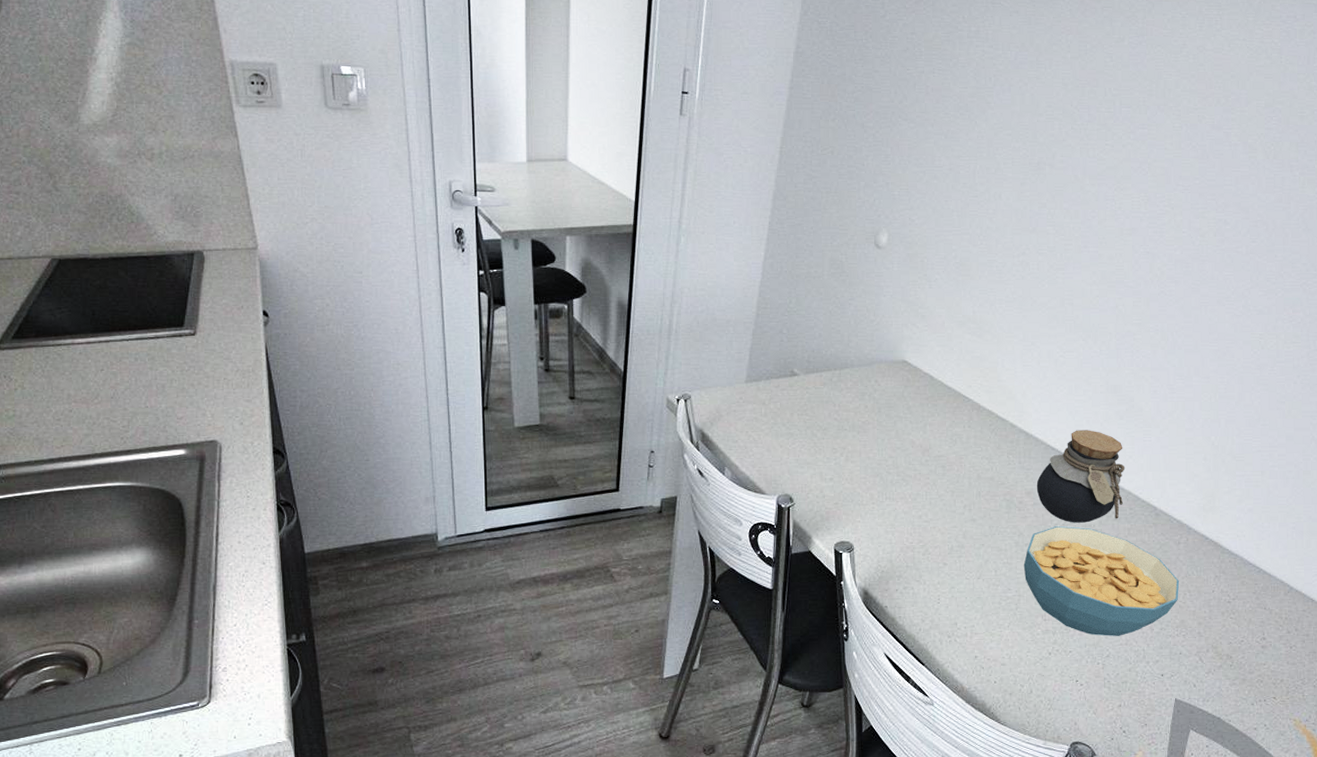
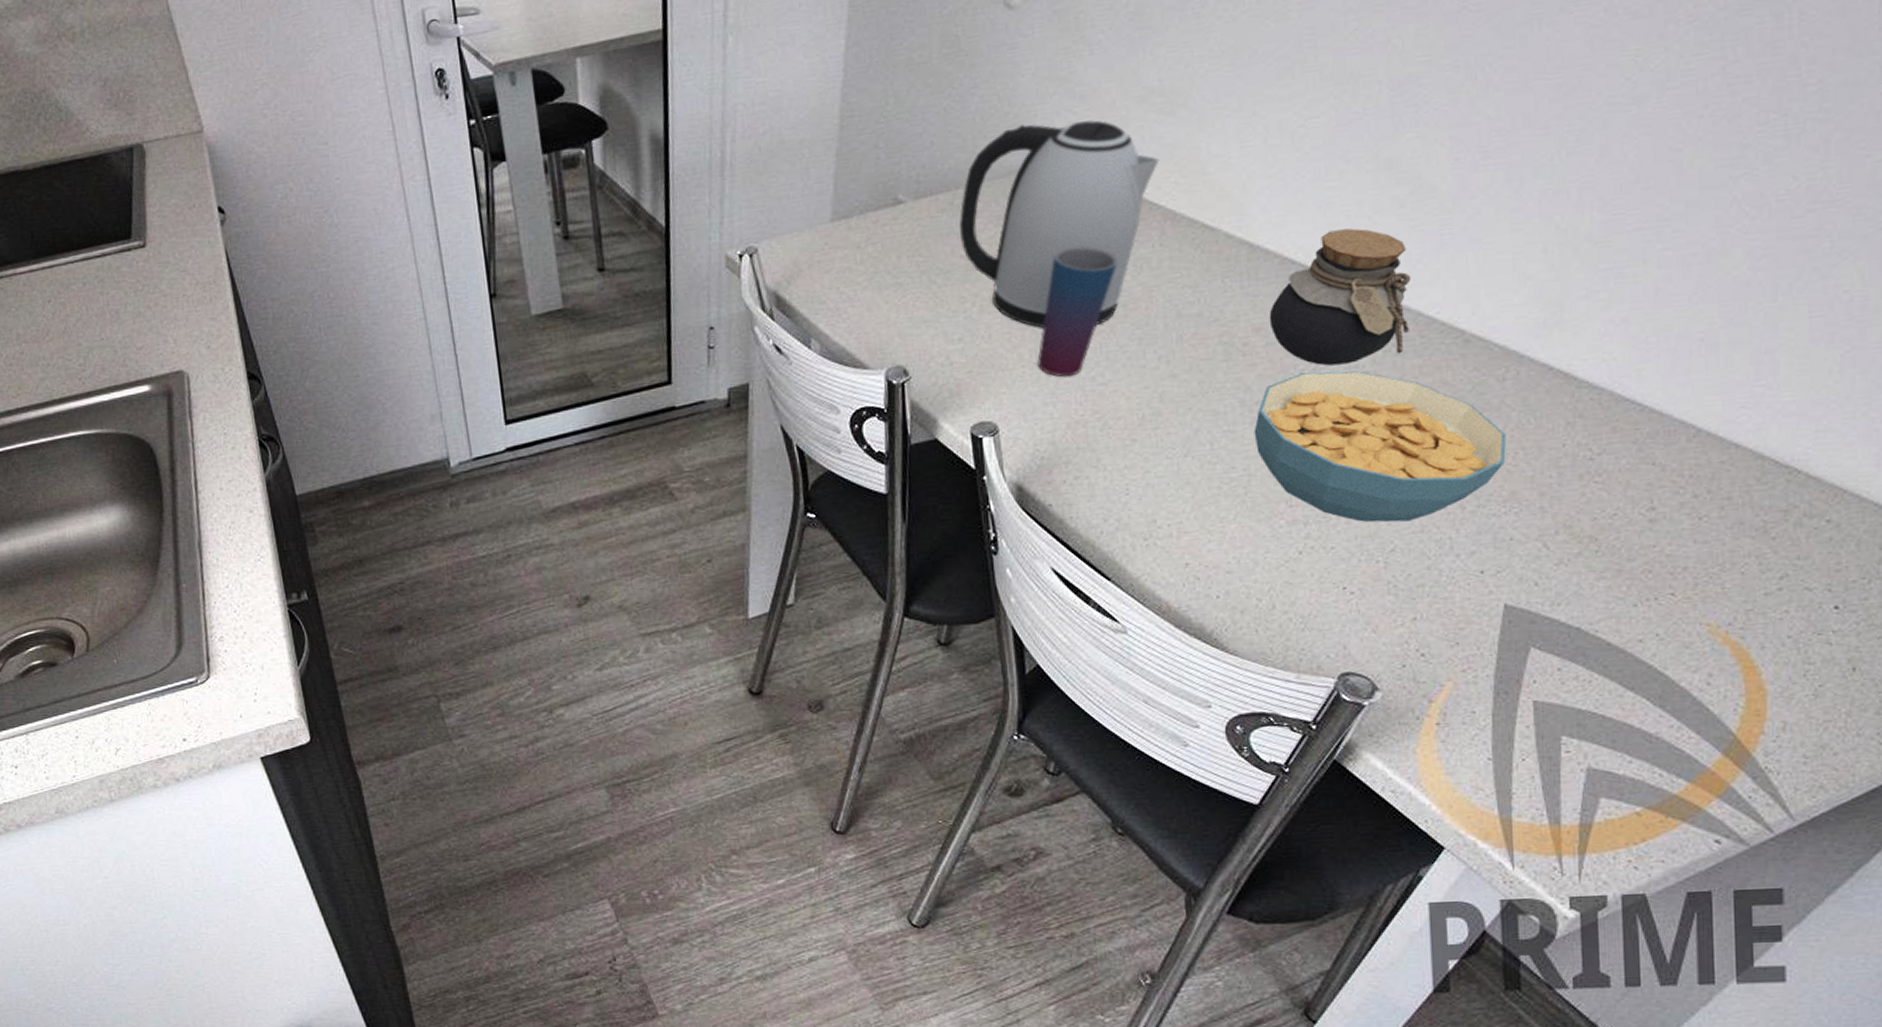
kettle: none [836,330,971,478] -> present [959,120,1160,328]
cup: none [883,420,941,514] -> present [1037,245,1118,377]

